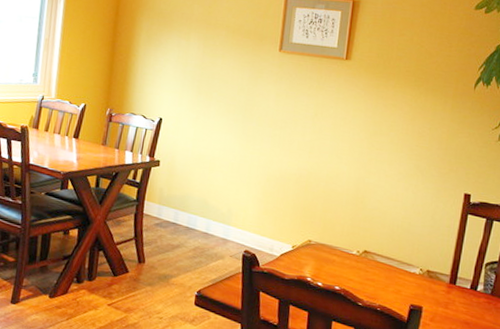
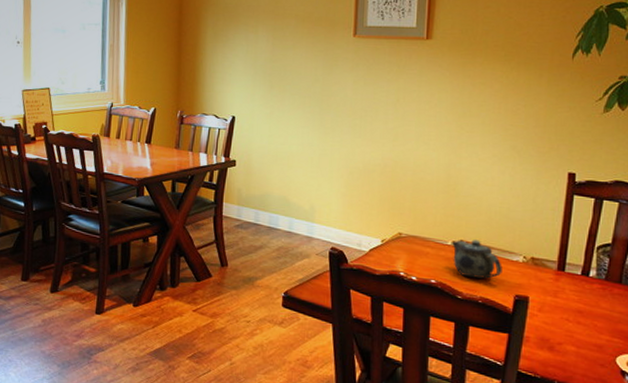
teapot: none [355,250,401,288] -> present [451,239,502,279]

